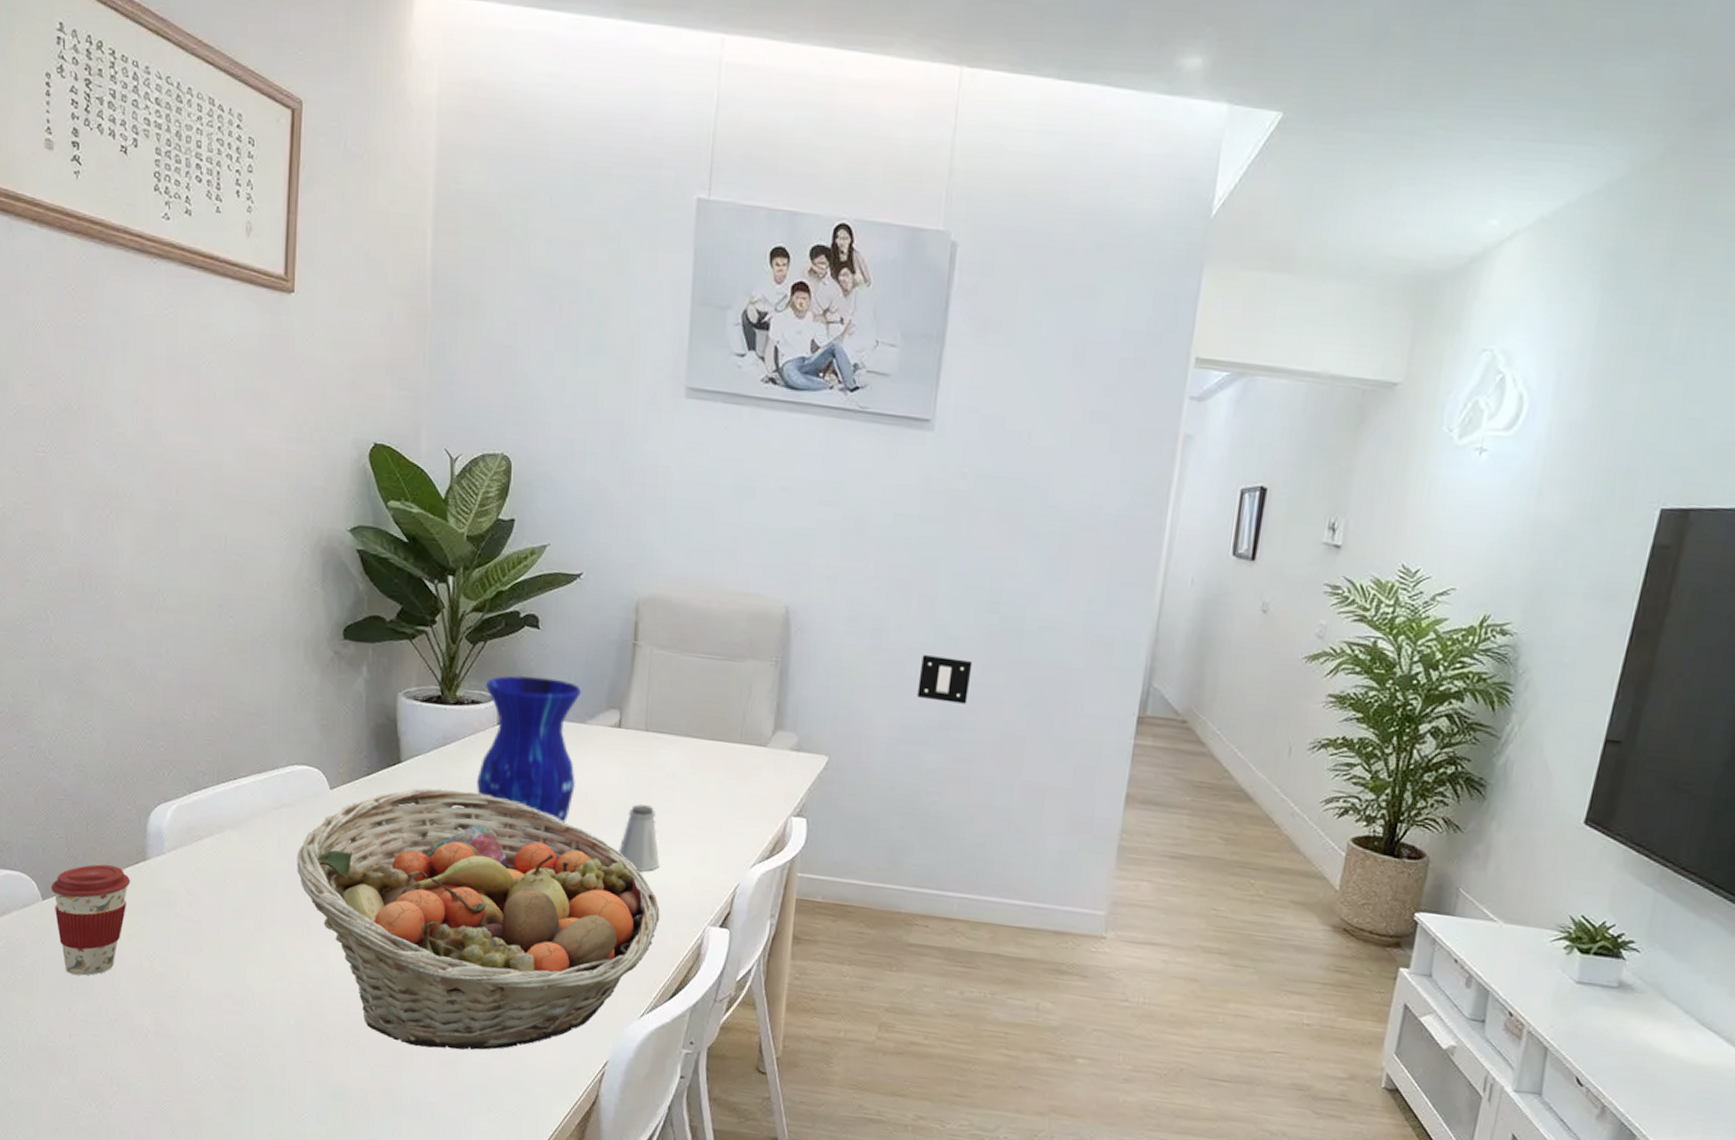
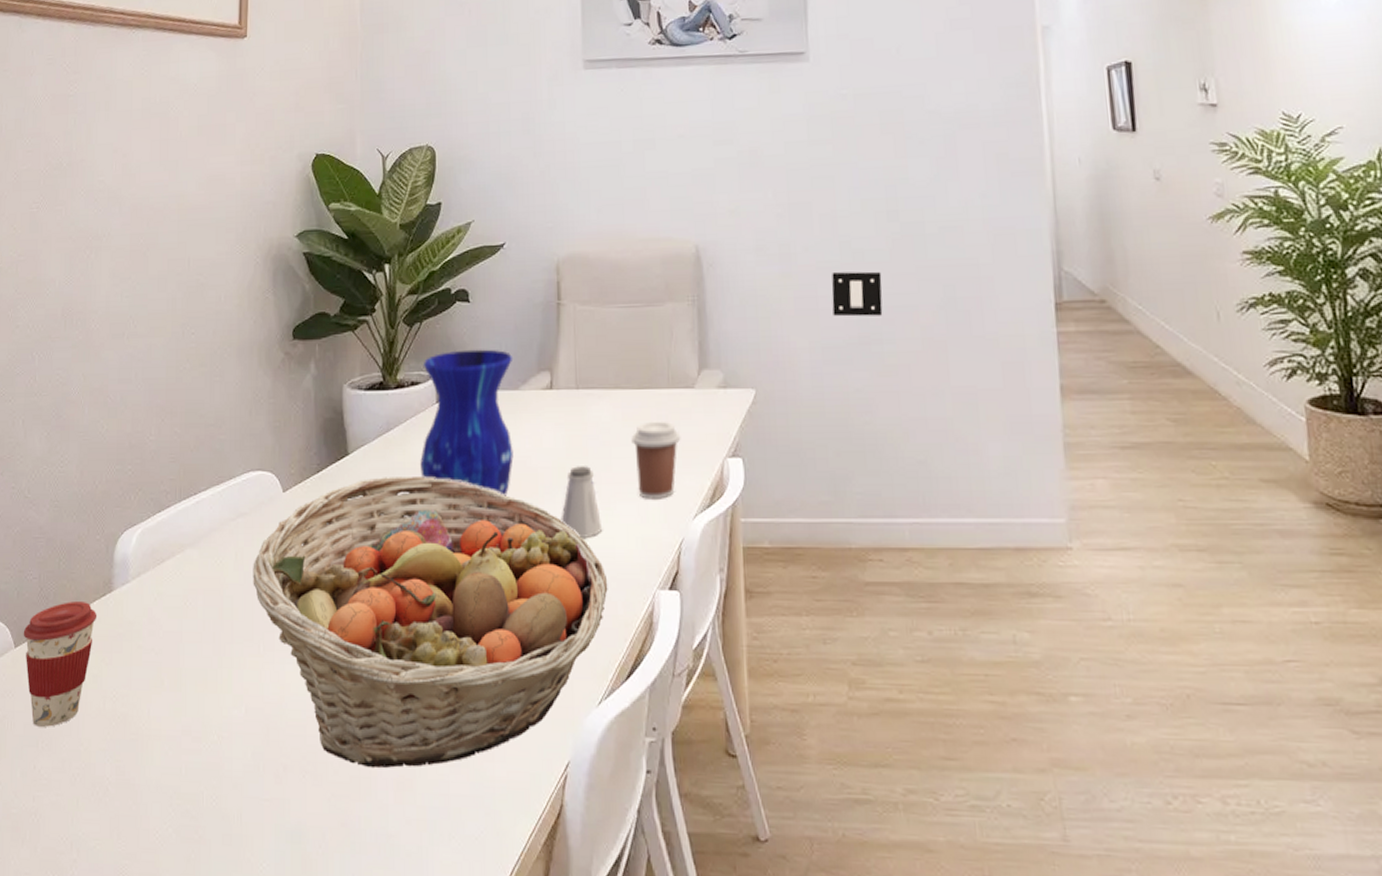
coffee cup: none [697,772,748,846] -> present [631,421,681,499]

